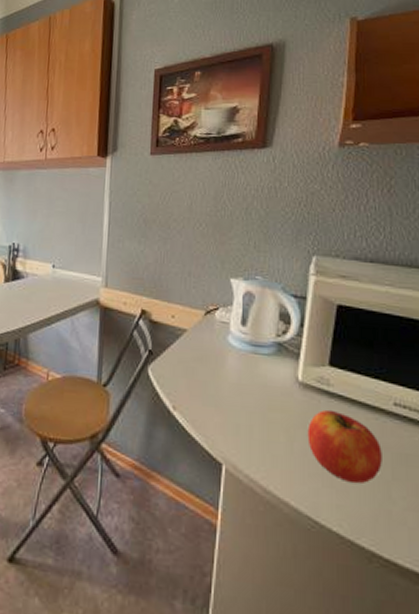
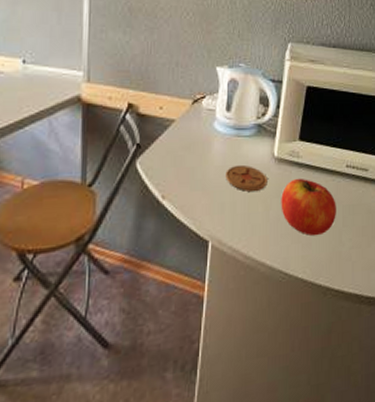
coaster: none [241,384,290,417] -> present [225,164,268,192]

